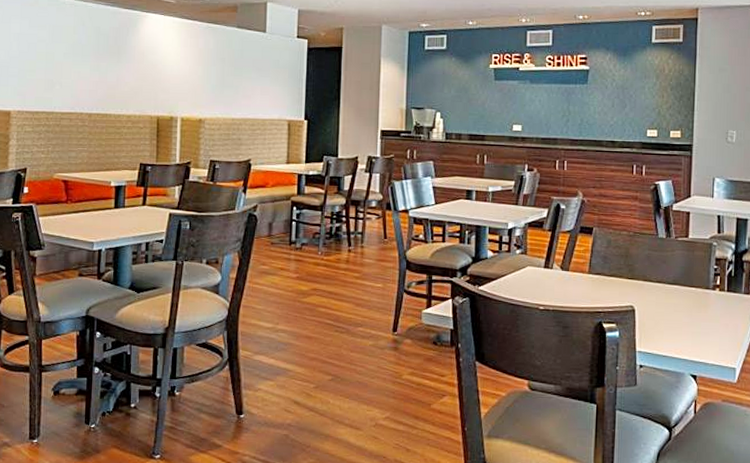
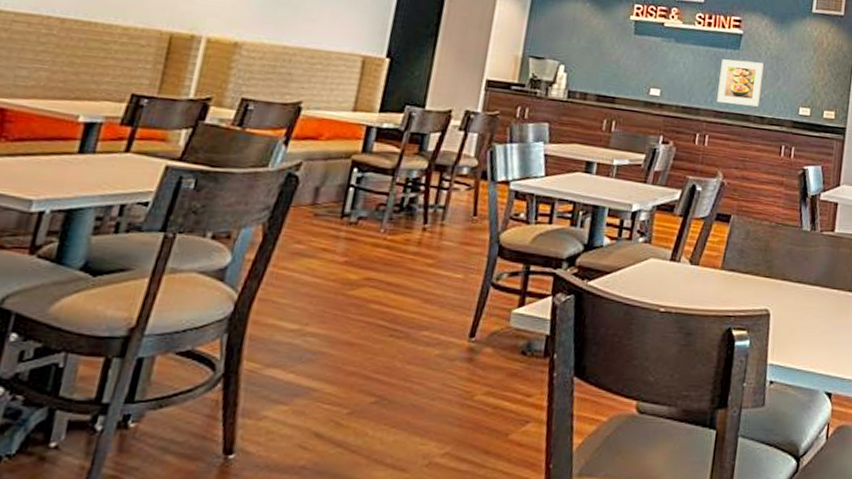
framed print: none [571,93,611,133] -> present [717,59,764,107]

